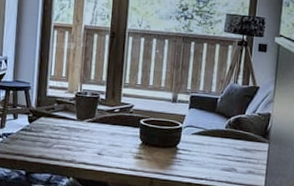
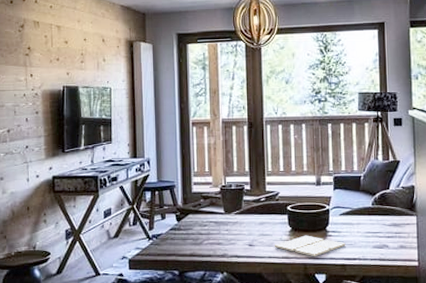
drink coaster: none [123,150,195,173] -> present [274,235,346,257]

